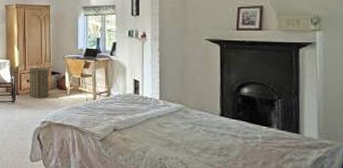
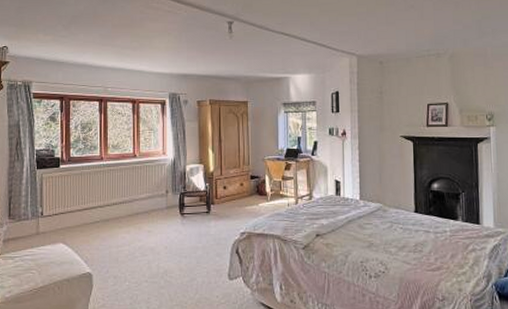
laundry hamper: present [29,64,49,99] -> none [226,167,248,207]

